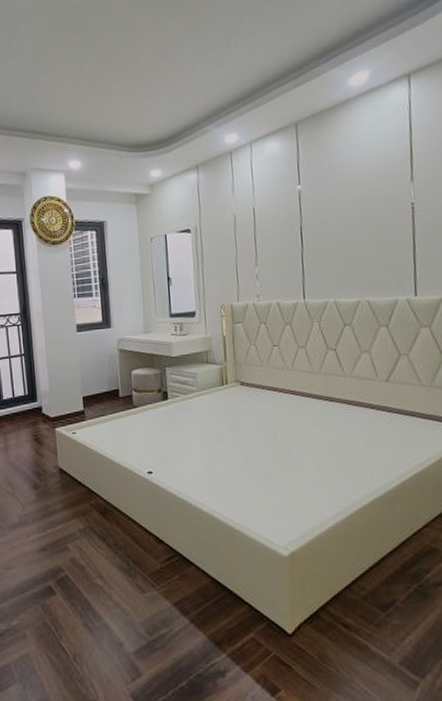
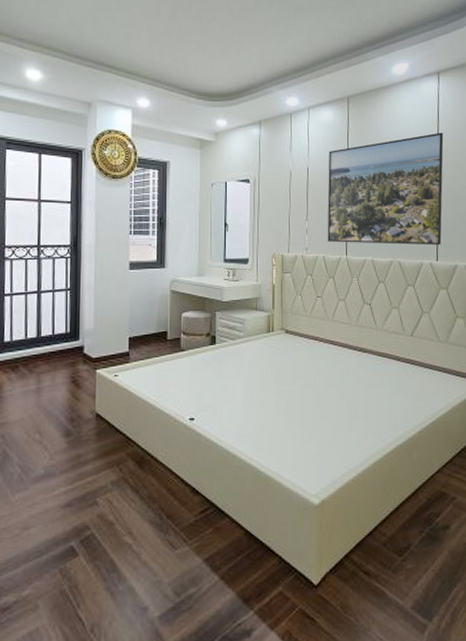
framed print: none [276,146,421,286] -> present [327,132,444,246]

